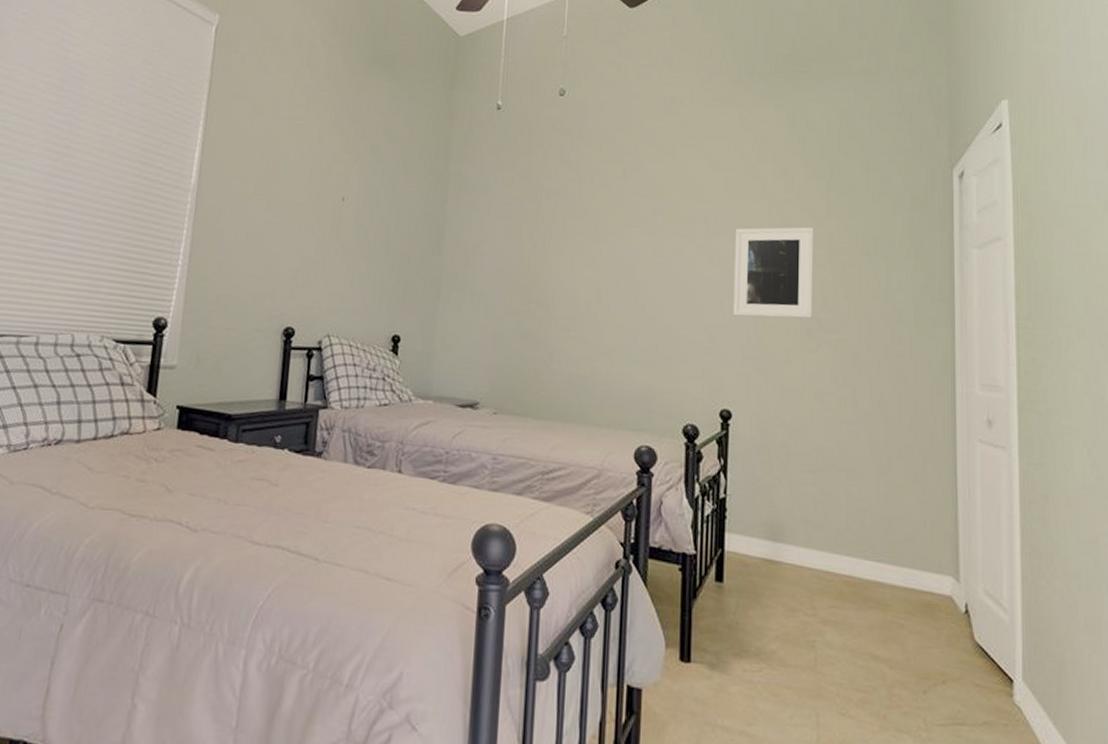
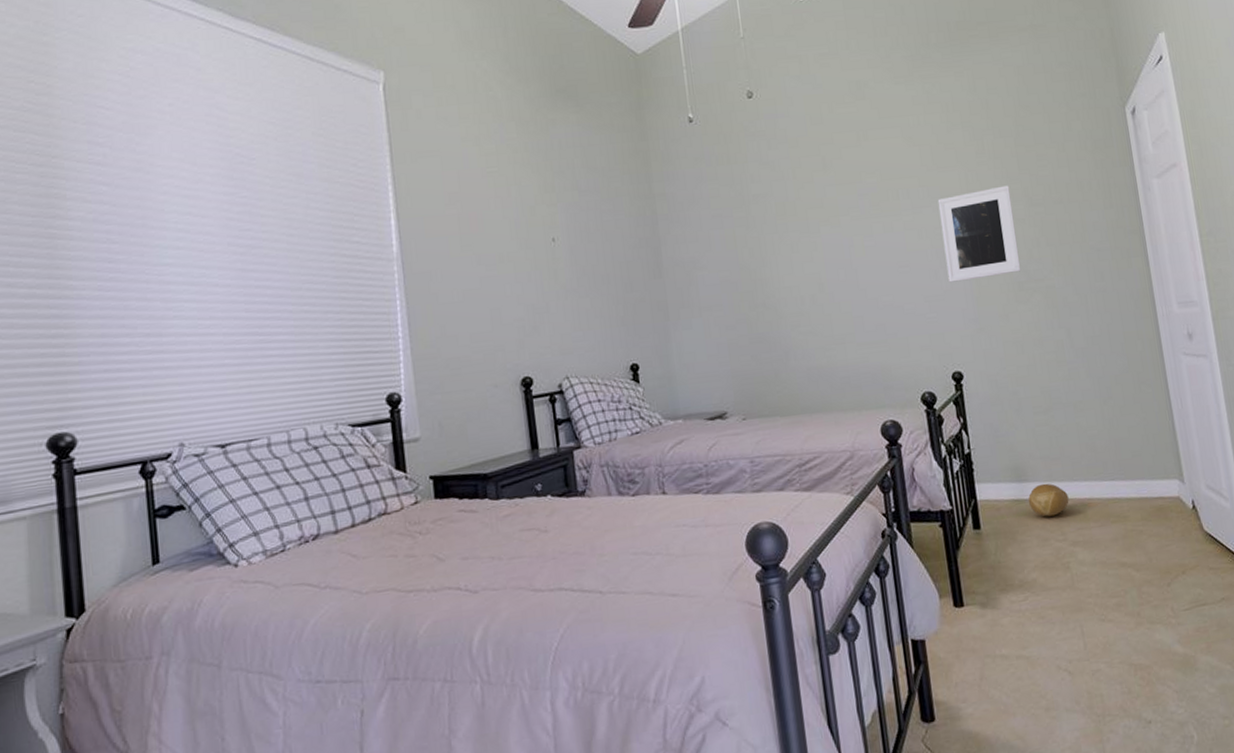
ball: none [780,548,826,586] -> present [1028,483,1069,517]

